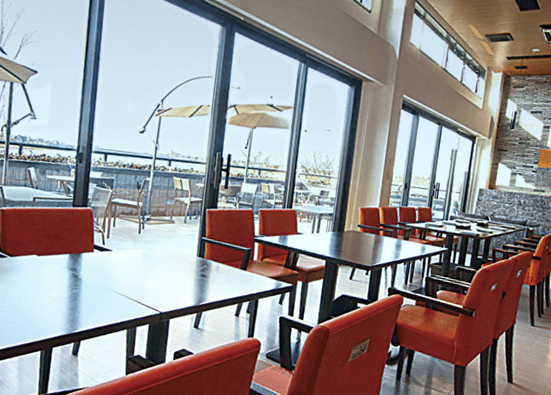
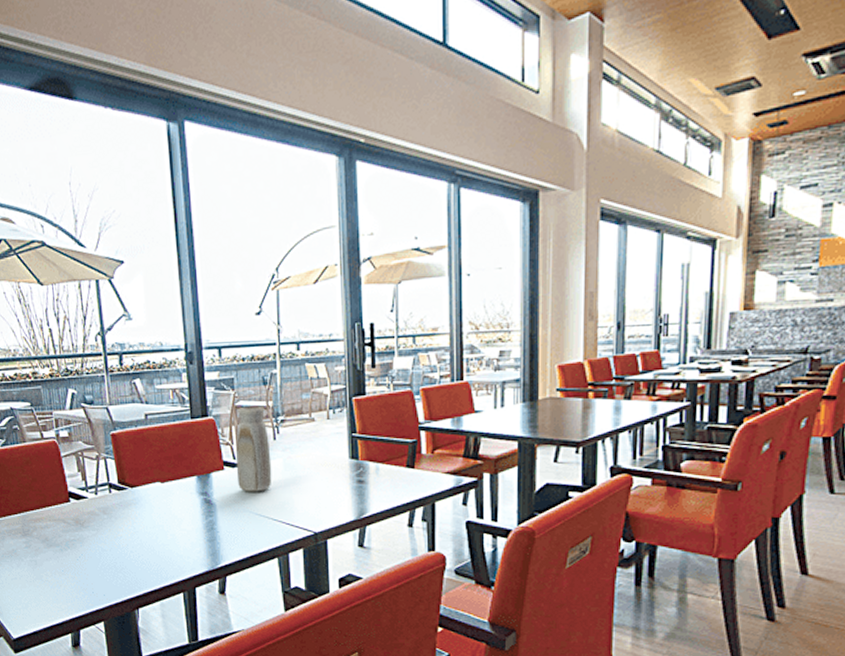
vase: none [103,203,135,274] -> present [235,406,272,492]

